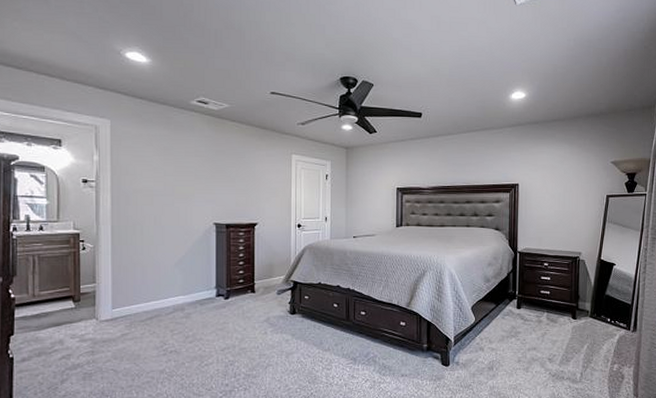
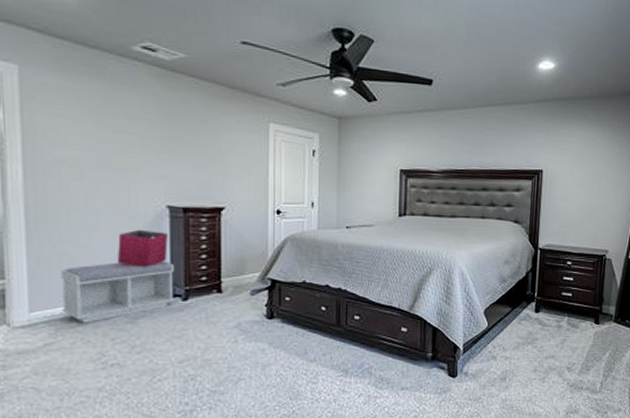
bench: none [135,267,219,318] -> present [61,261,175,323]
storage bin: none [176,243,214,272] -> present [116,230,168,267]

